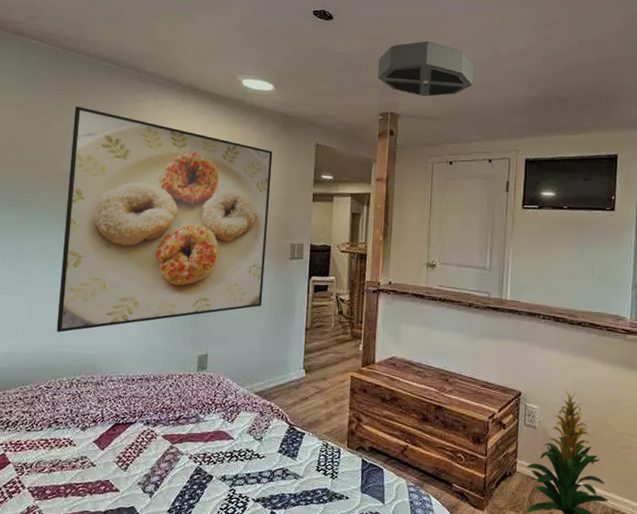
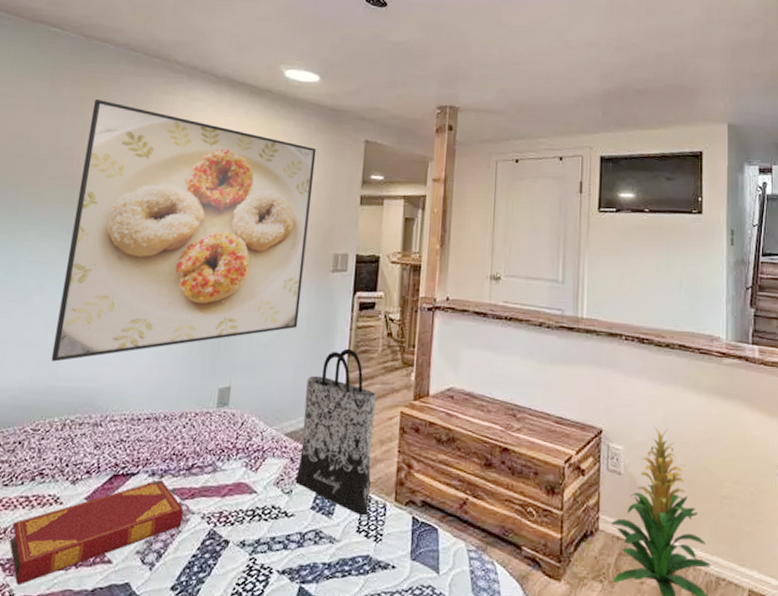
hardback book: none [36,427,174,507] -> present [10,479,184,585]
tote bag: none [264,323,330,458] -> present [295,348,376,516]
ceiling light: present [378,41,474,97] -> none [436,29,541,89]

